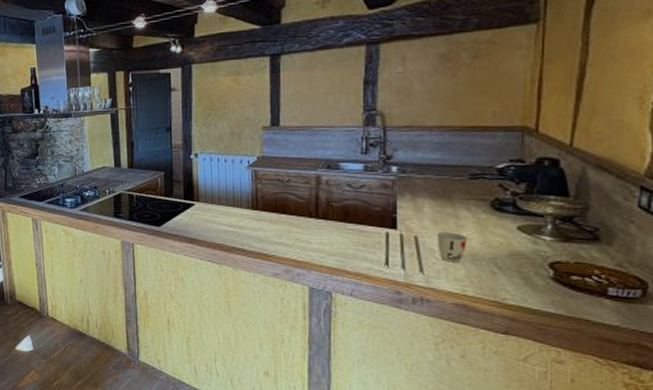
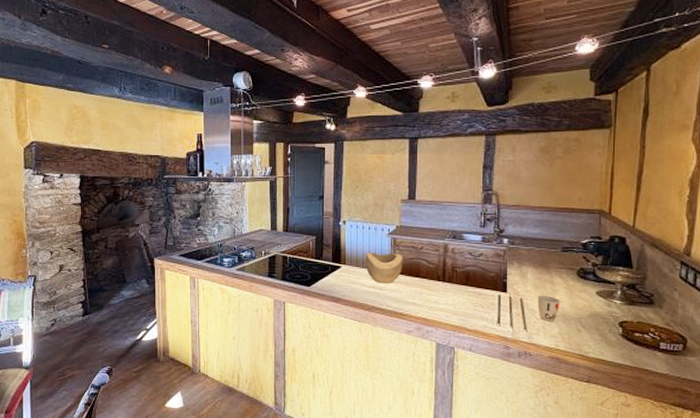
decorative bowl: none [221,187,267,221] -> present [365,253,403,283]

